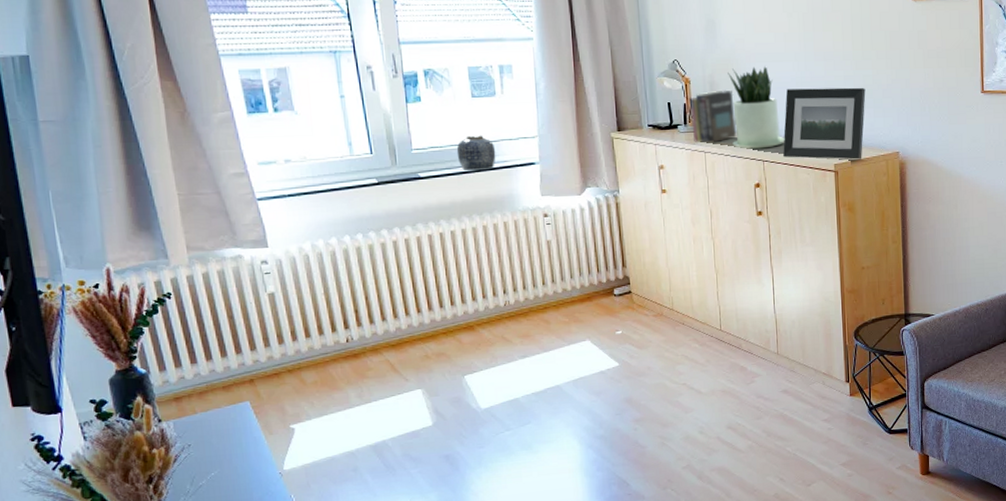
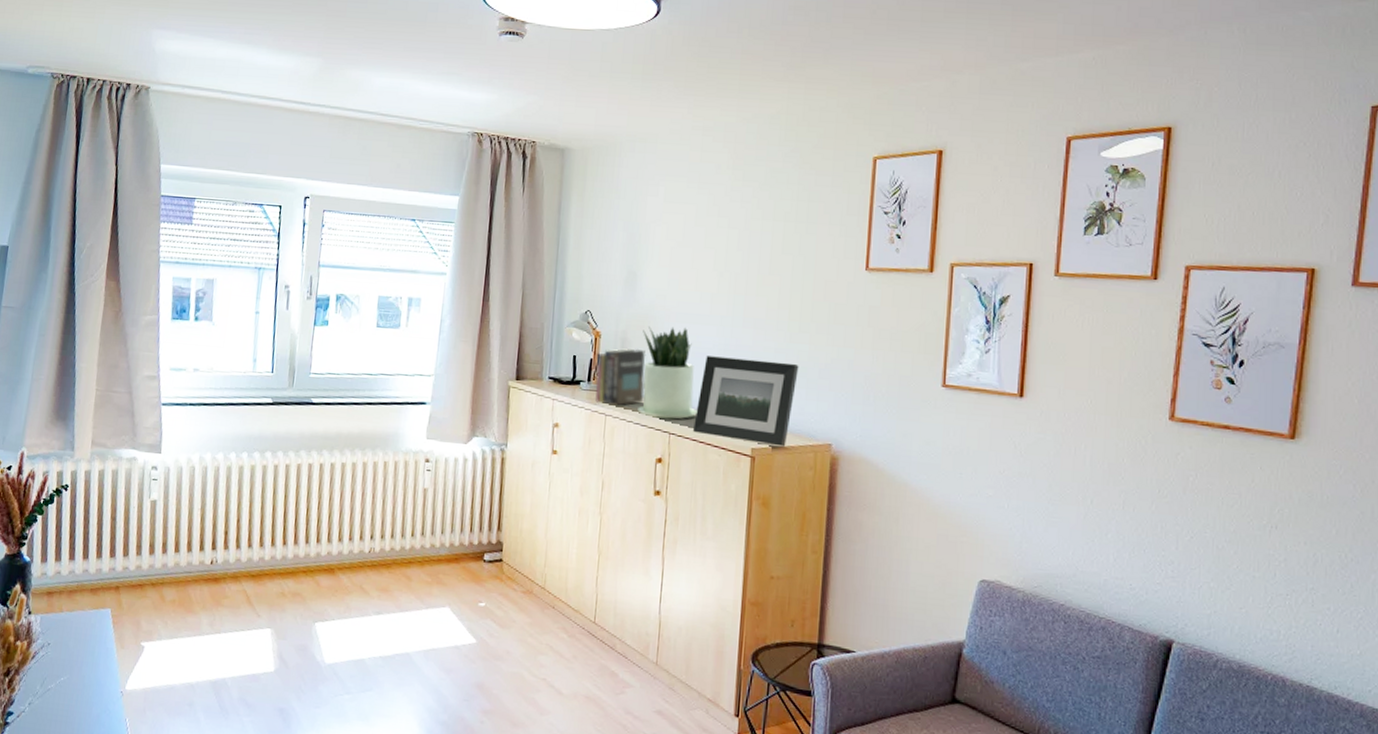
decorative jar: present [456,135,496,171] -> none [351,366,390,404]

